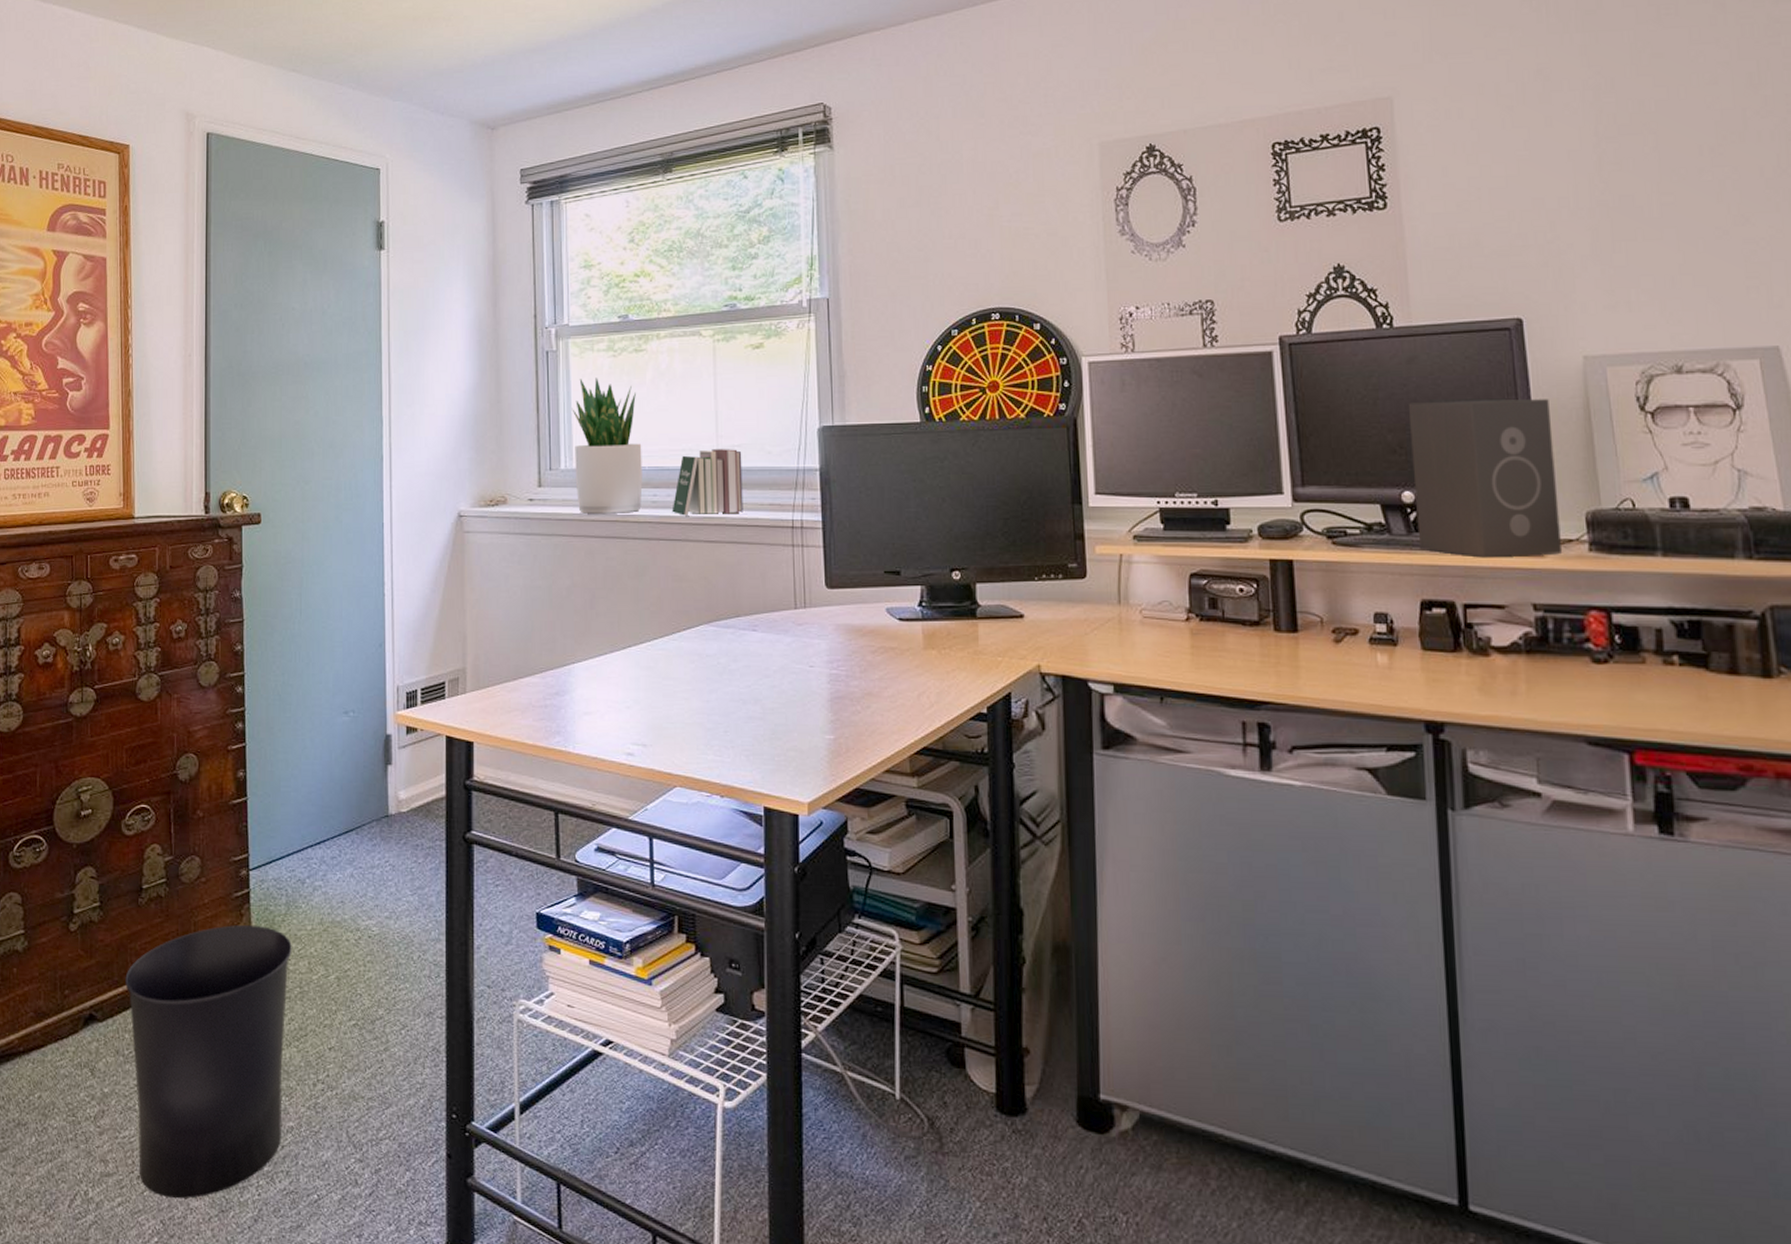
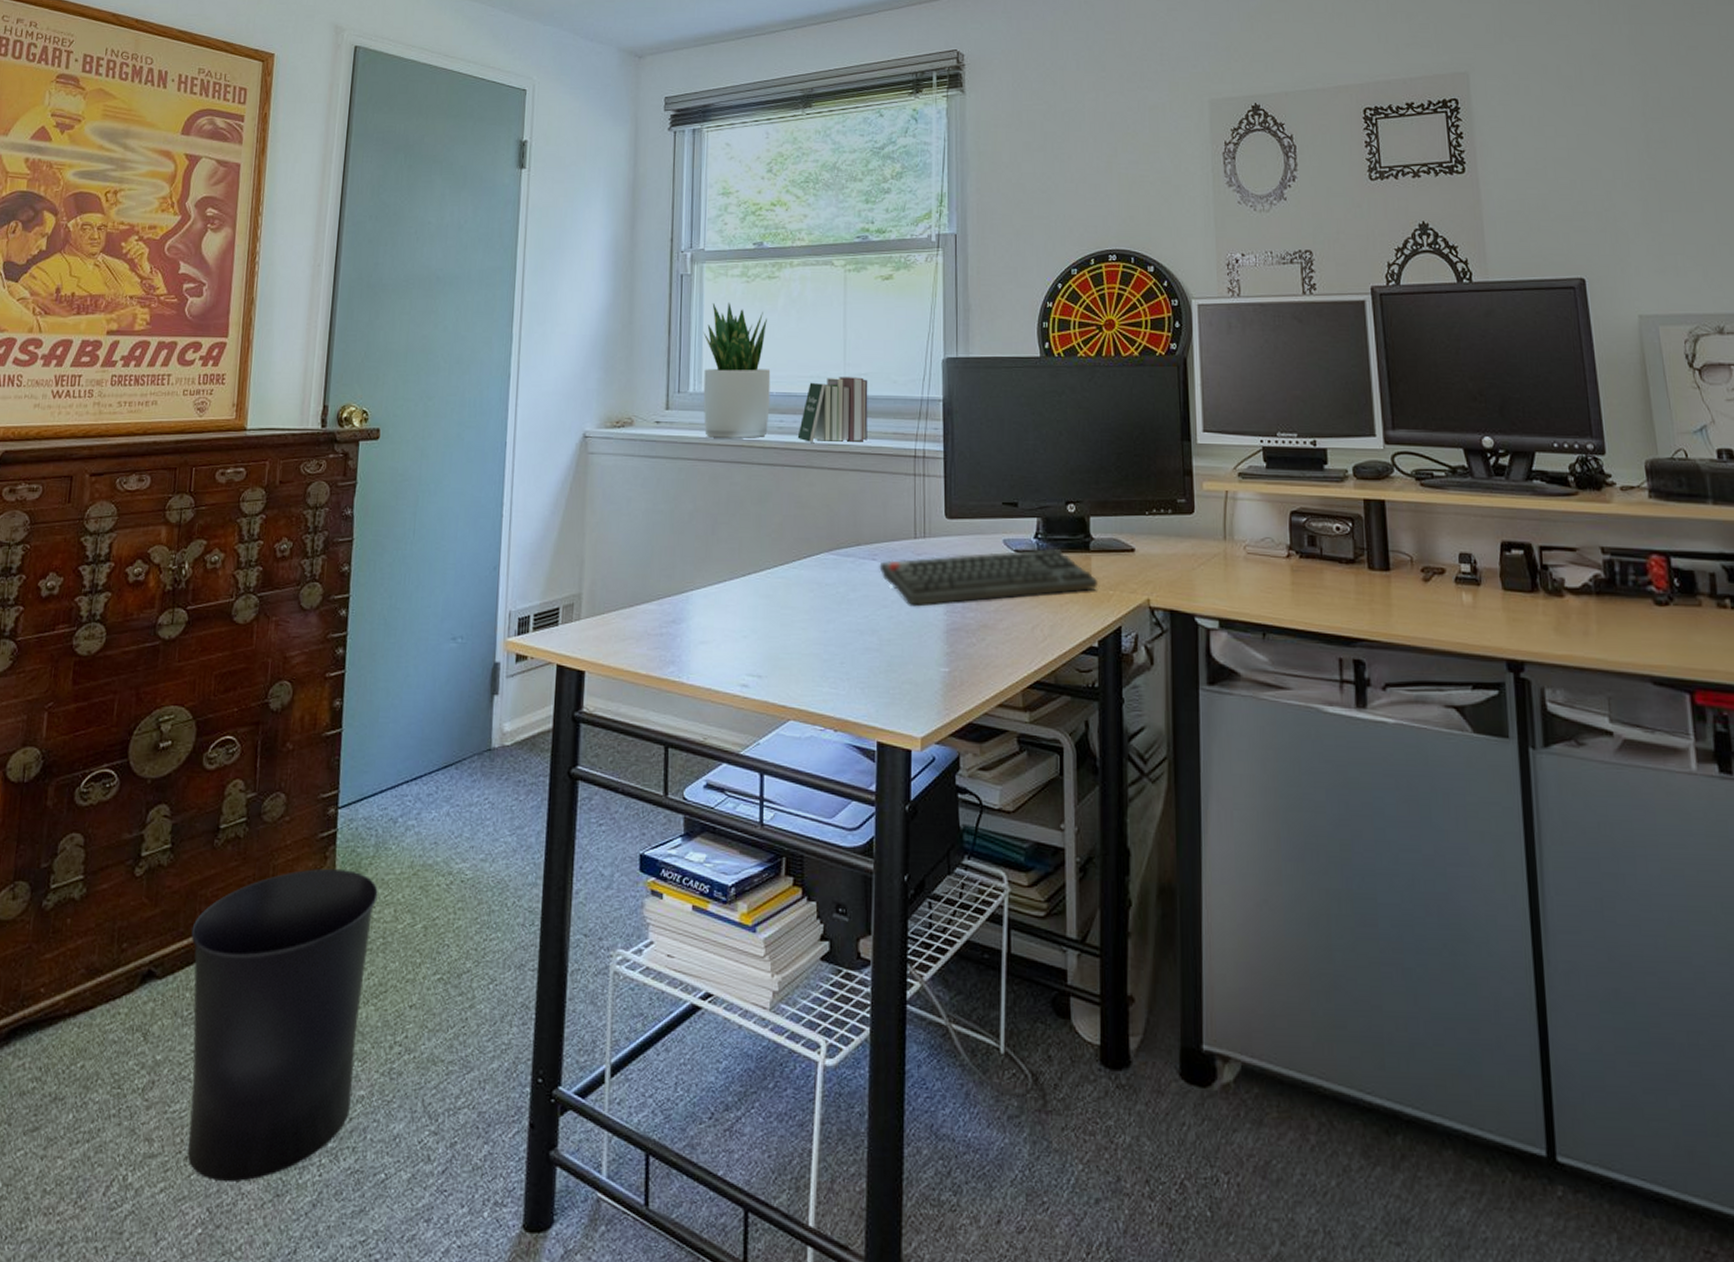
computer keyboard: none [760,617,986,676] -> present [879,549,1098,607]
speaker: present [1408,399,1562,558] -> none [1486,353,1625,502]

